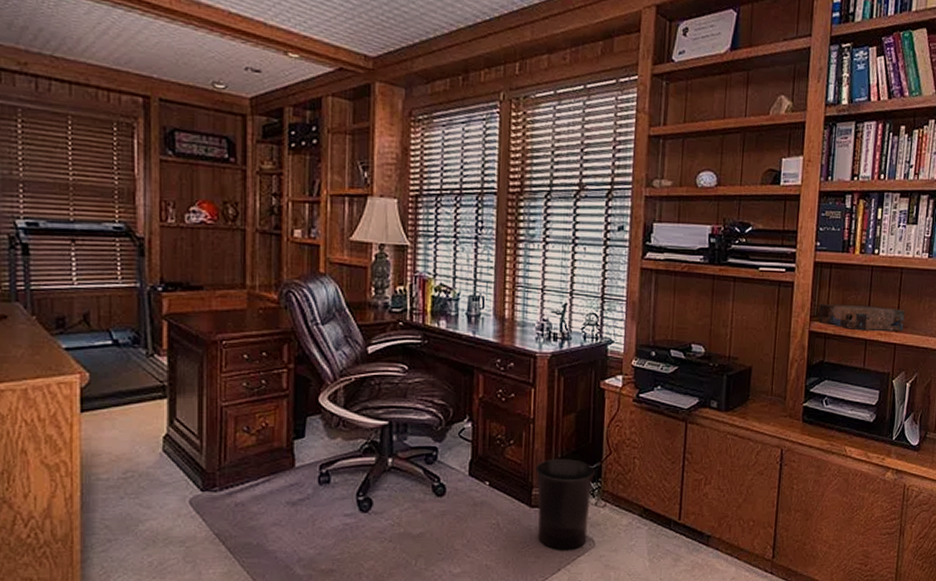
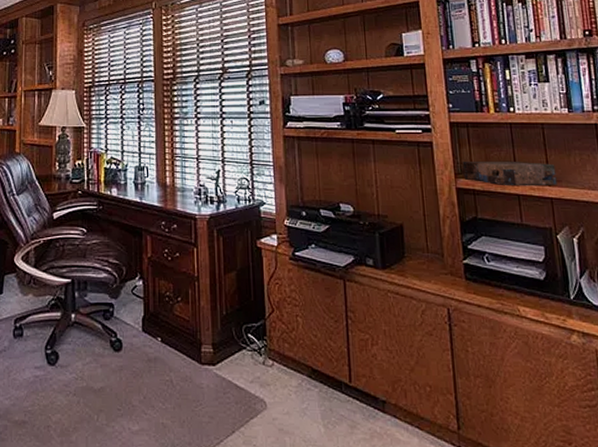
waste bin: present [535,459,595,550] -> none [203,316,260,411]

